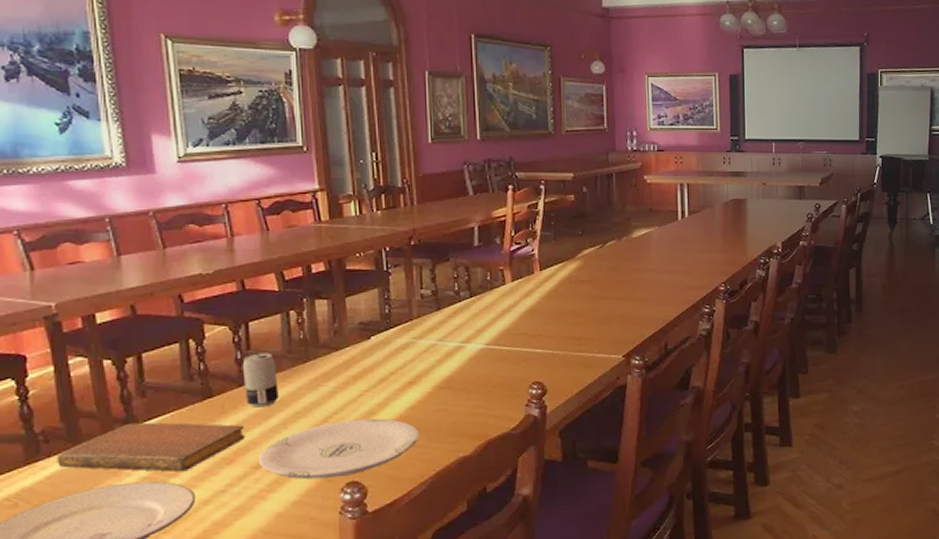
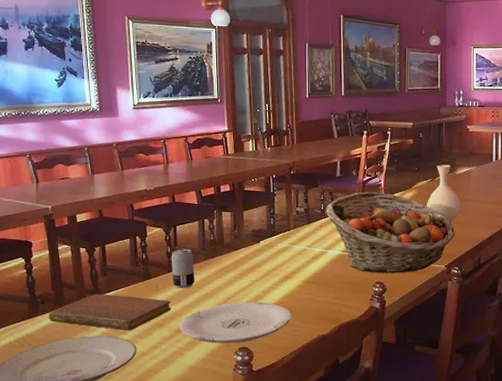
fruit basket: none [461,264,634,371] -> present [326,192,455,273]
vase: none [595,226,640,300] -> present [426,164,461,223]

